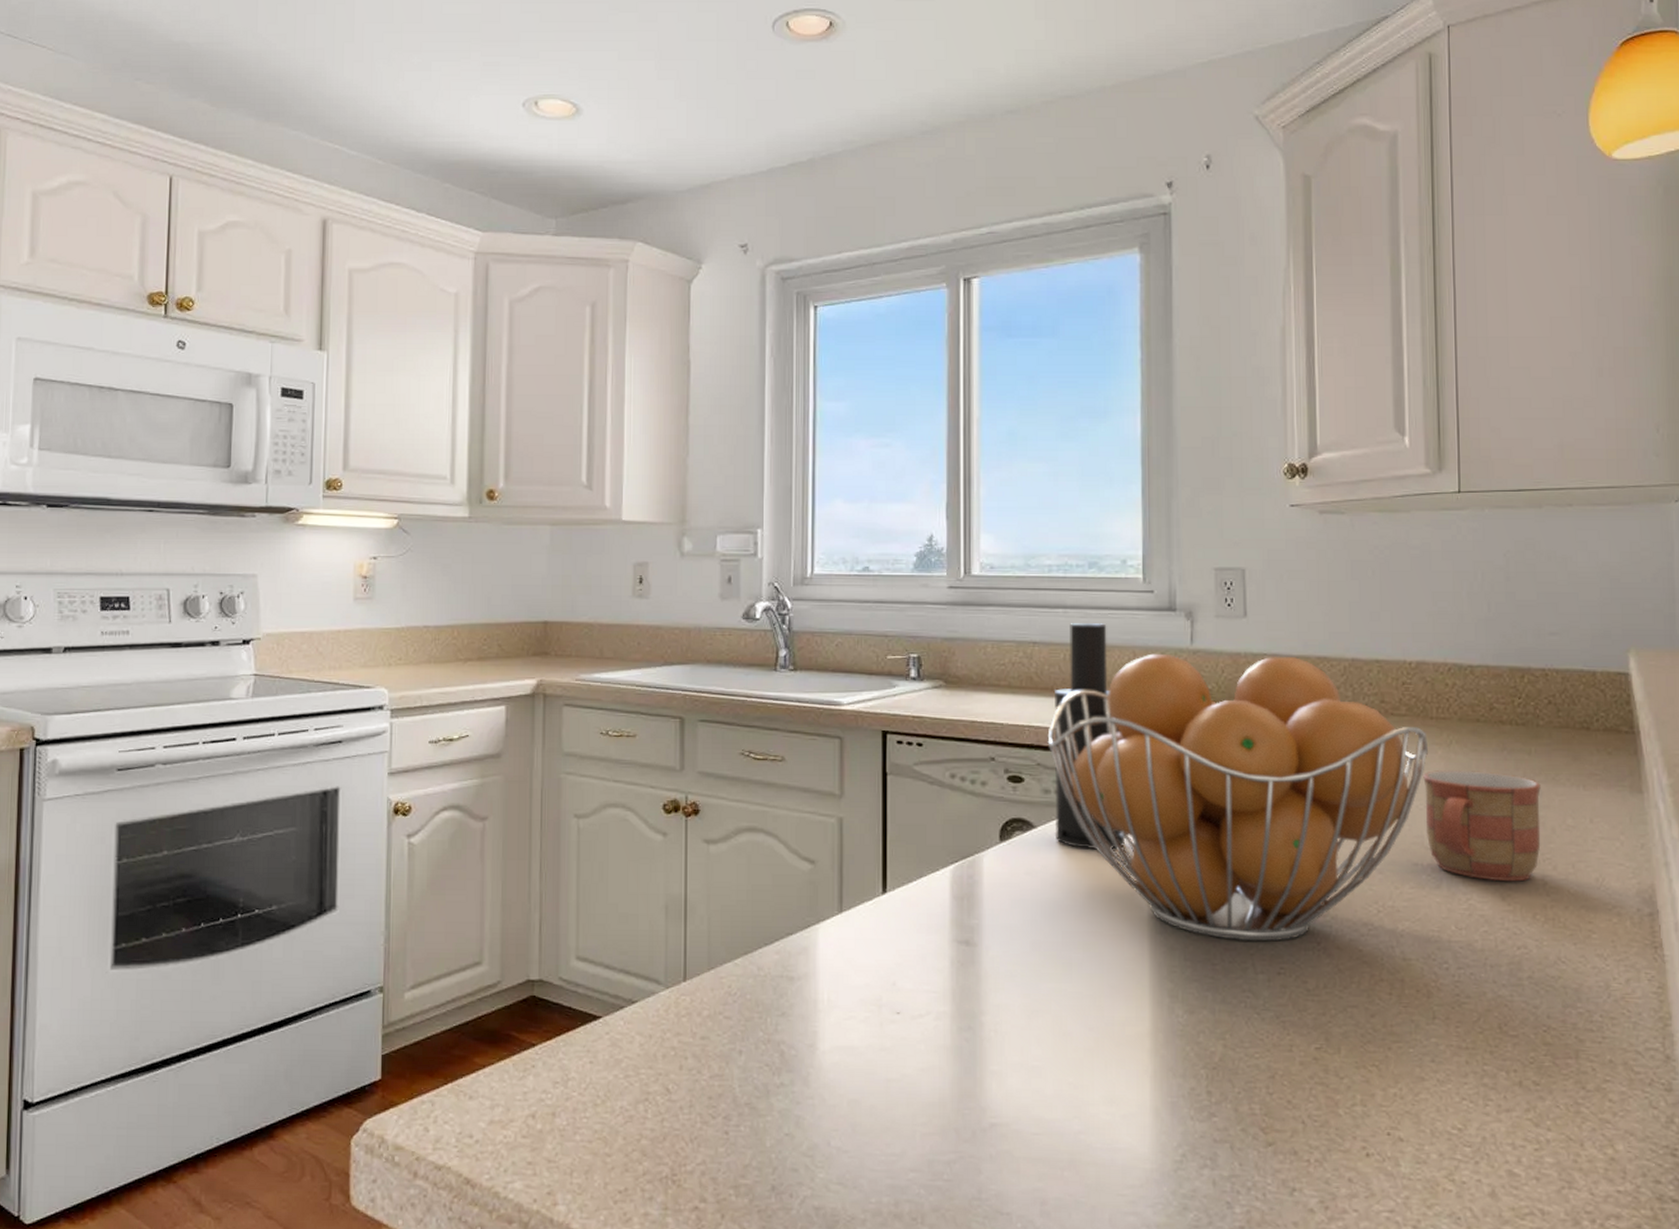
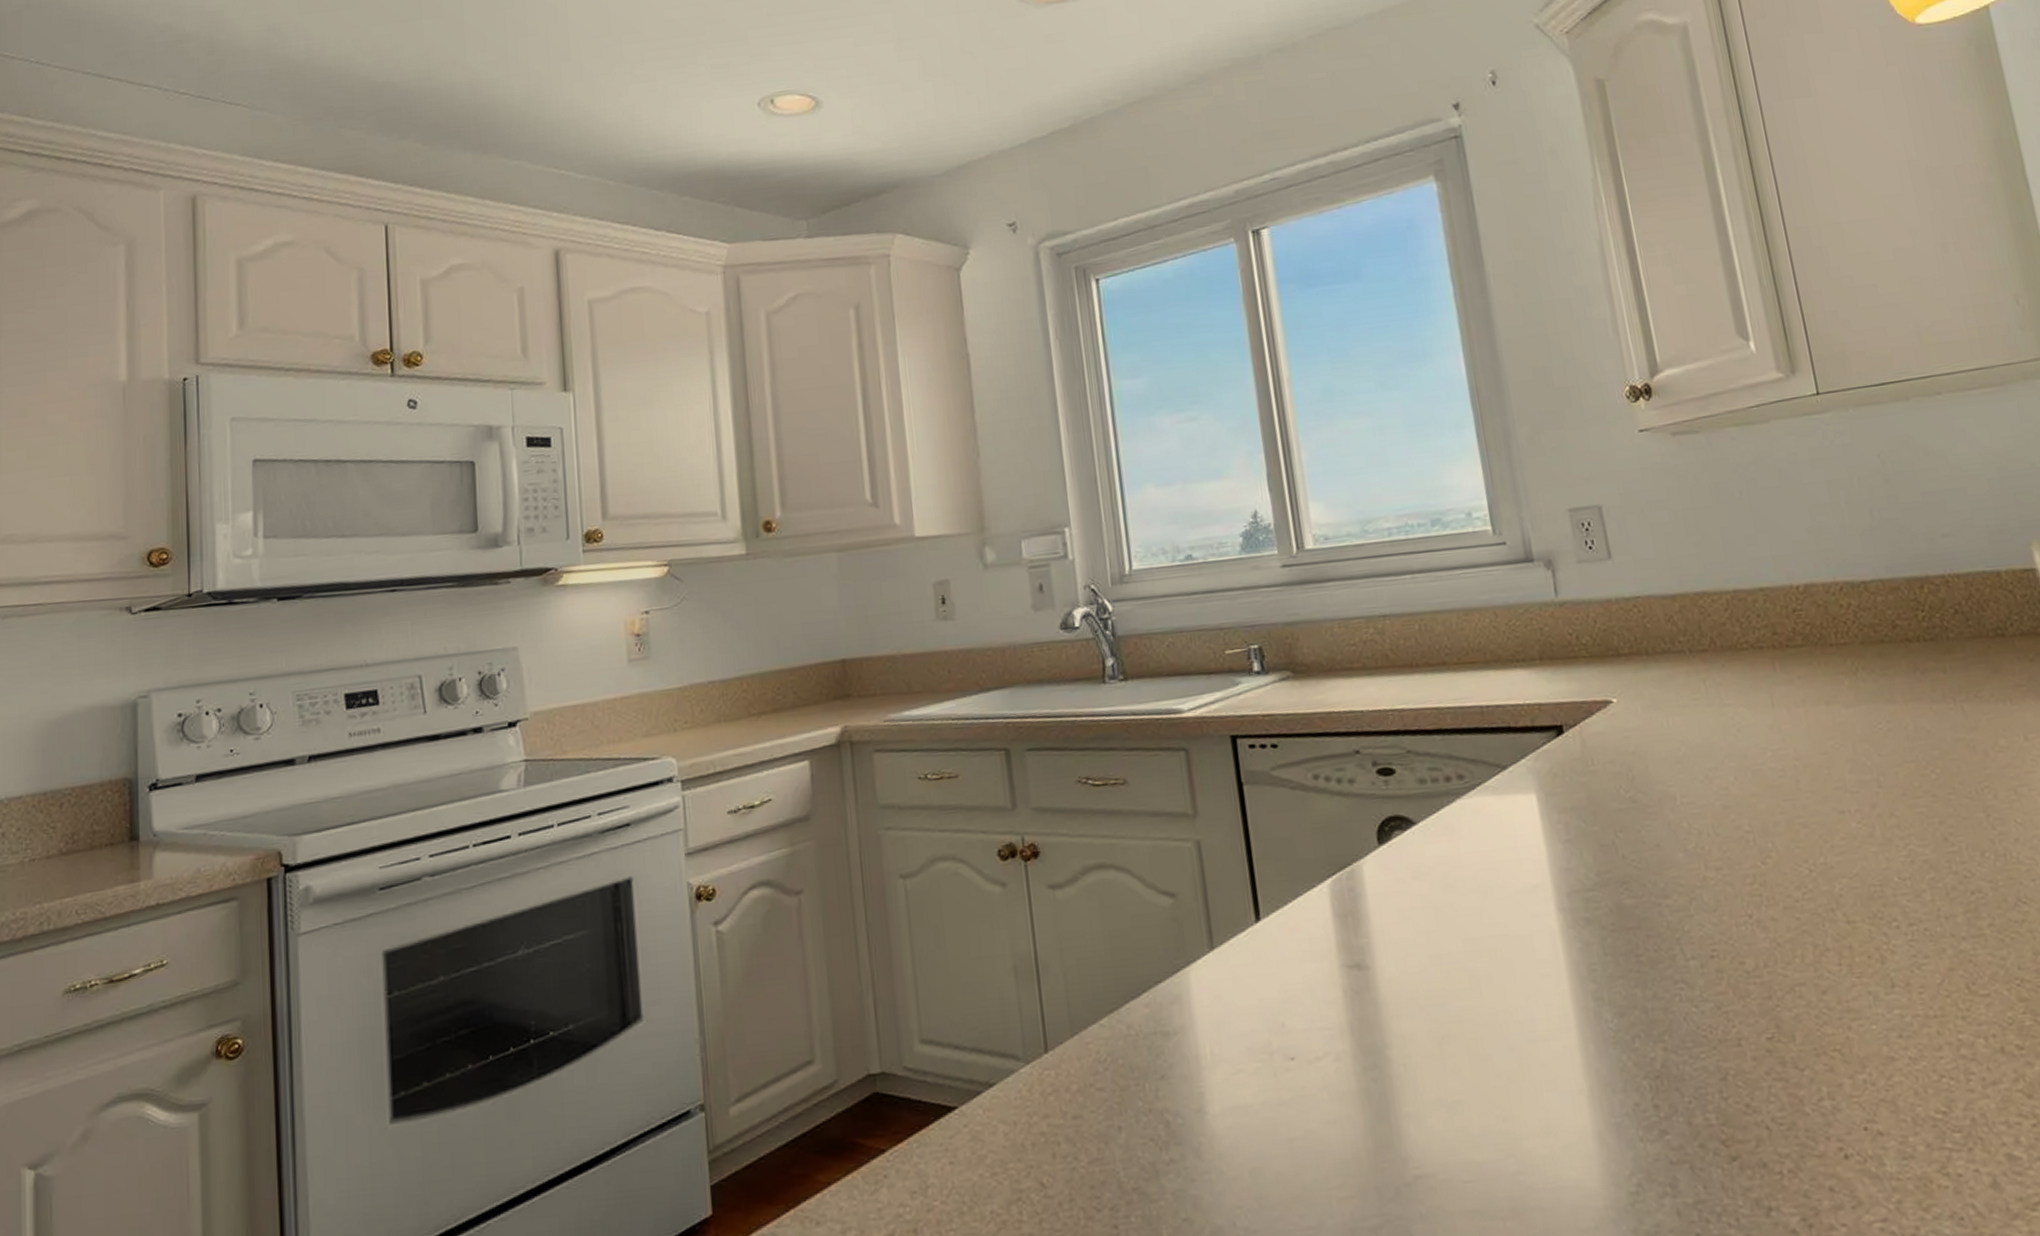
fruit basket: present [1047,653,1428,942] -> none [1413,596,1834,925]
soap dispenser: present [1054,623,1125,849] -> none [1414,585,1518,842]
mug: present [1423,770,1541,882] -> none [1833,697,1976,820]

